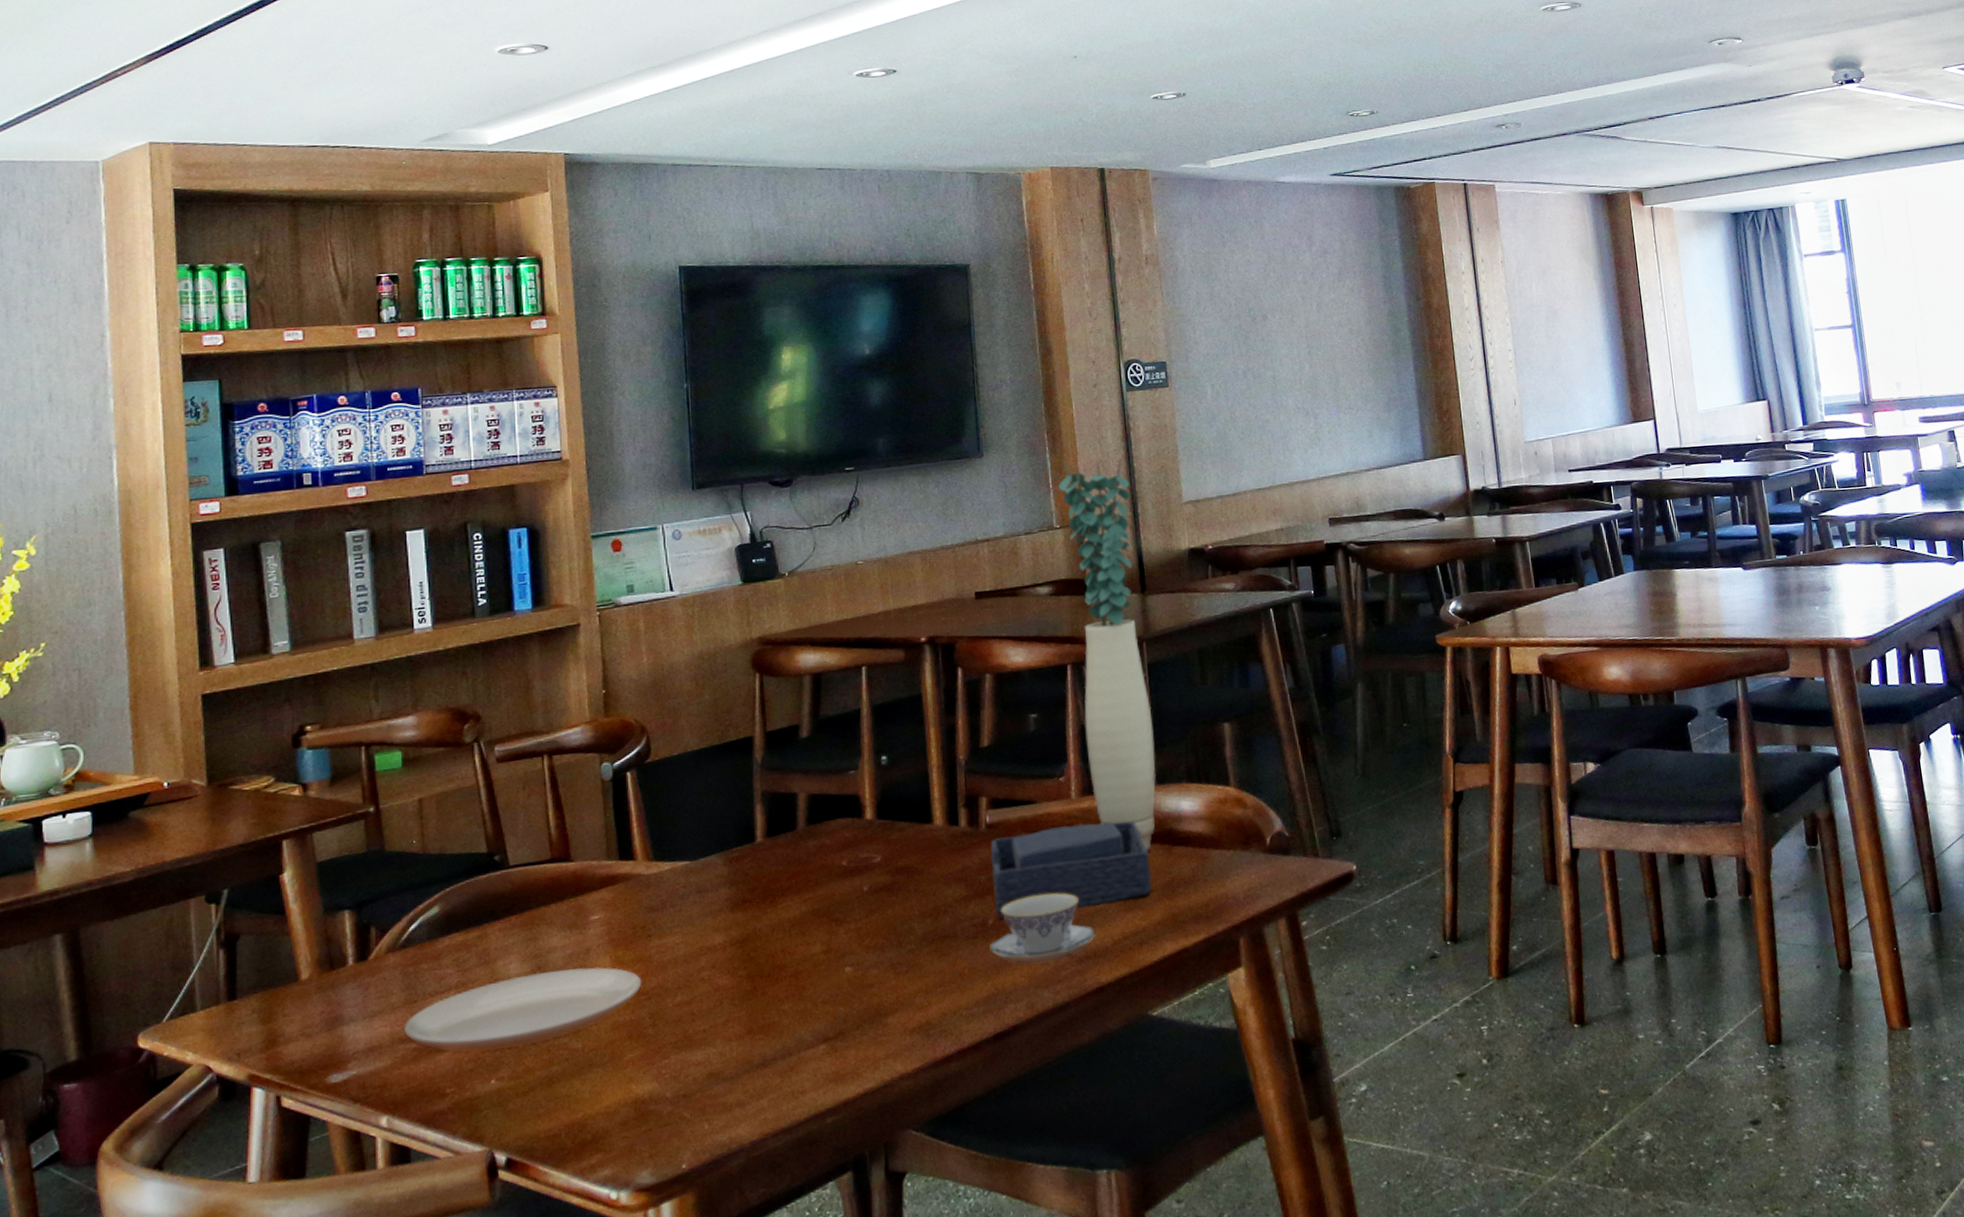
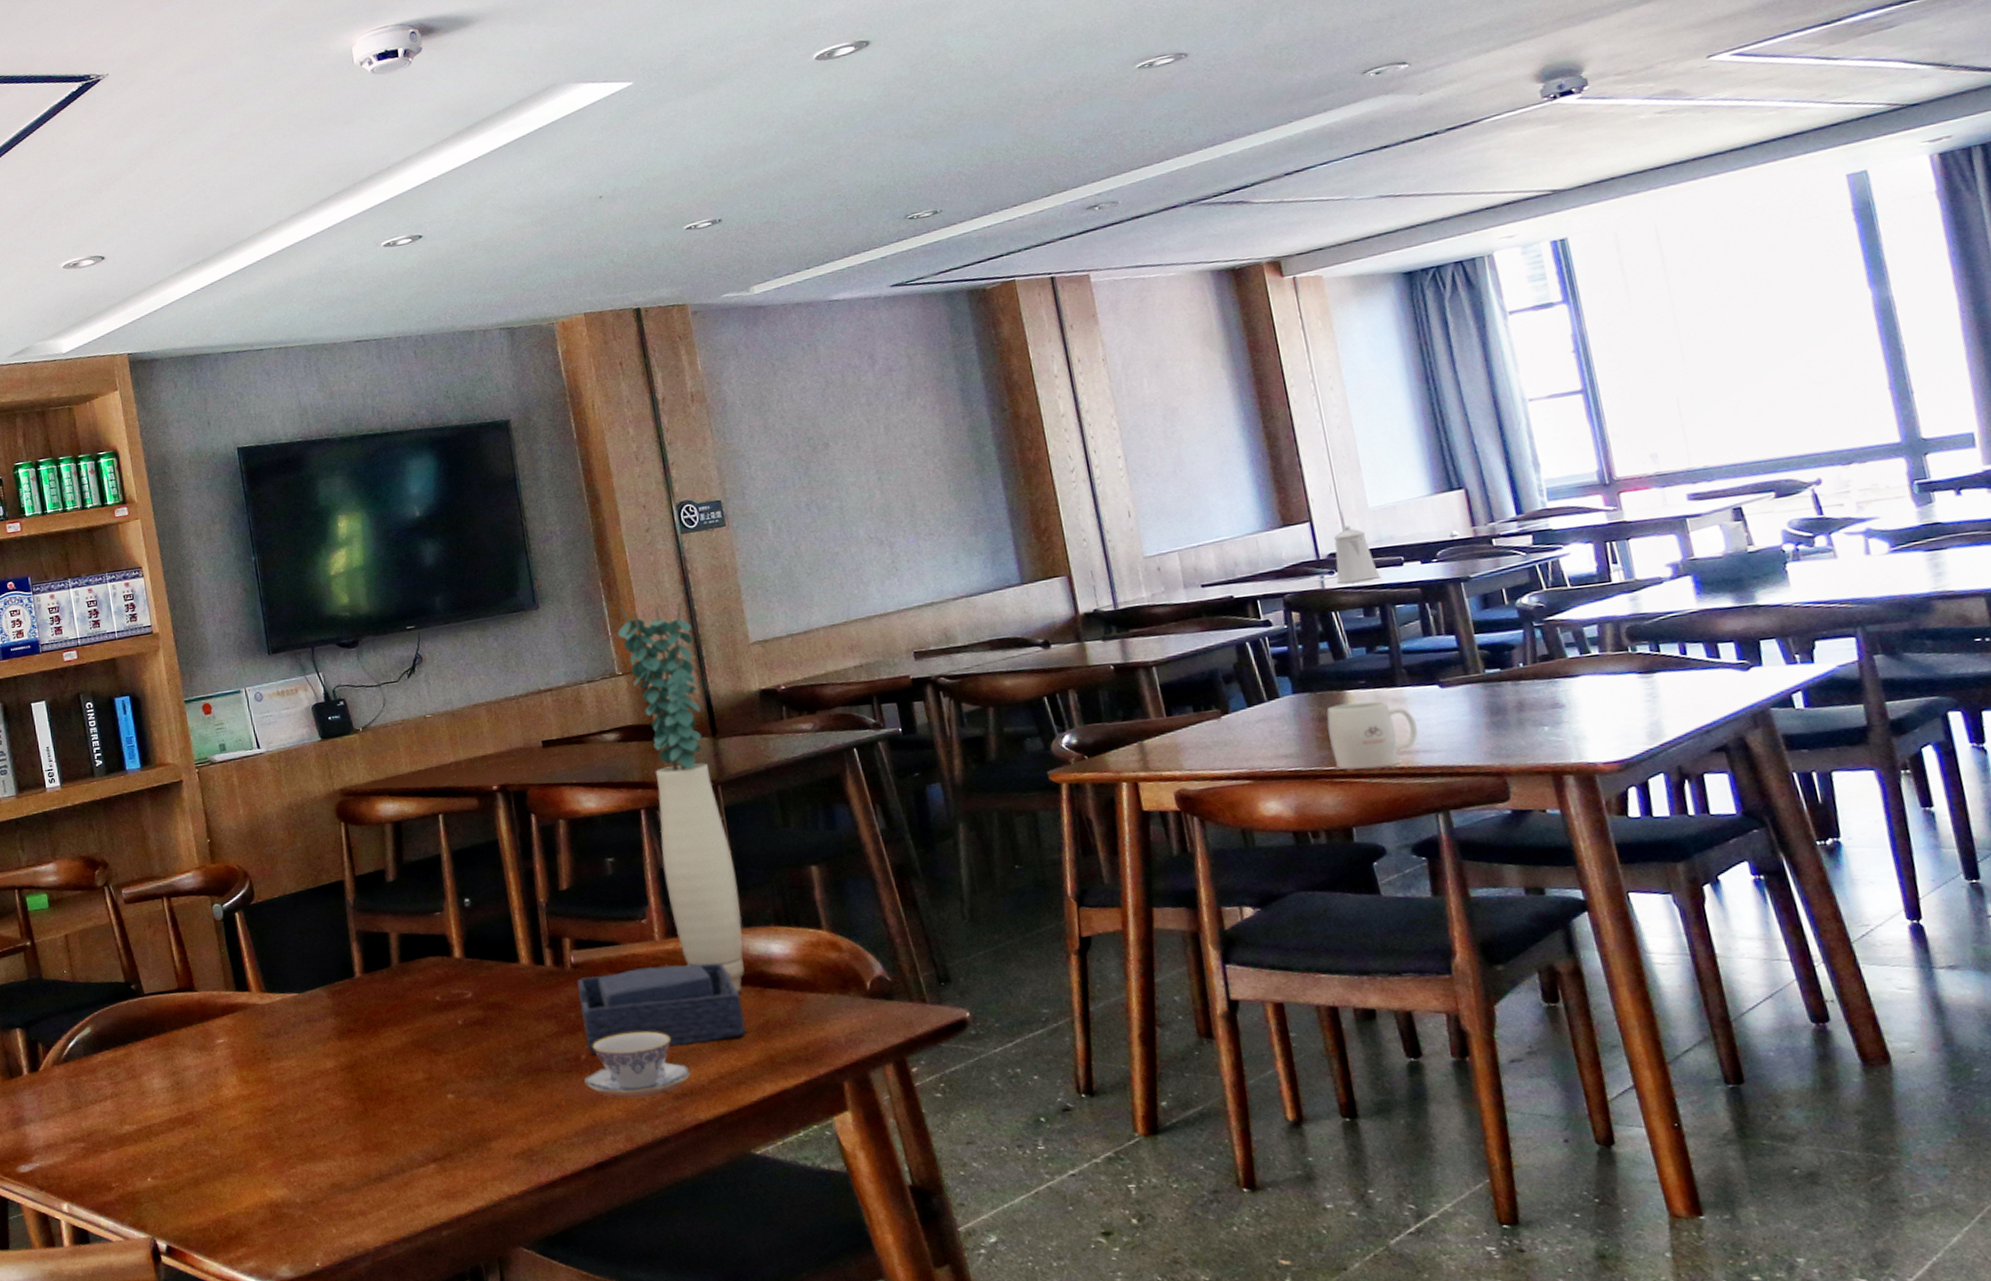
plate: present [405,967,642,1053] -> none [73,1085,266,1154]
mug: none [1658,579,1726,641] -> present [1326,701,1418,771]
teapot: none [1671,425,1704,476] -> present [1334,525,1381,584]

